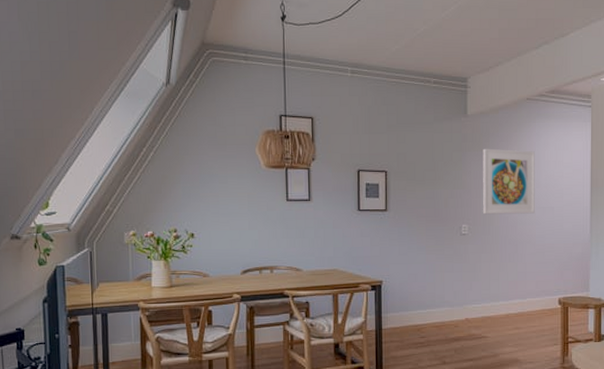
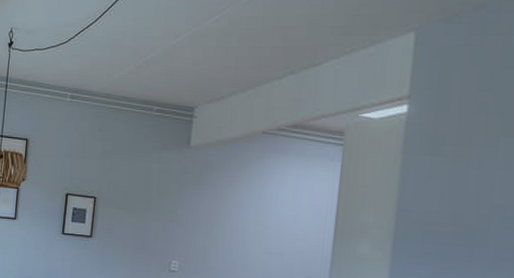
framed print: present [483,148,535,215] -> none [198,182,266,258]

